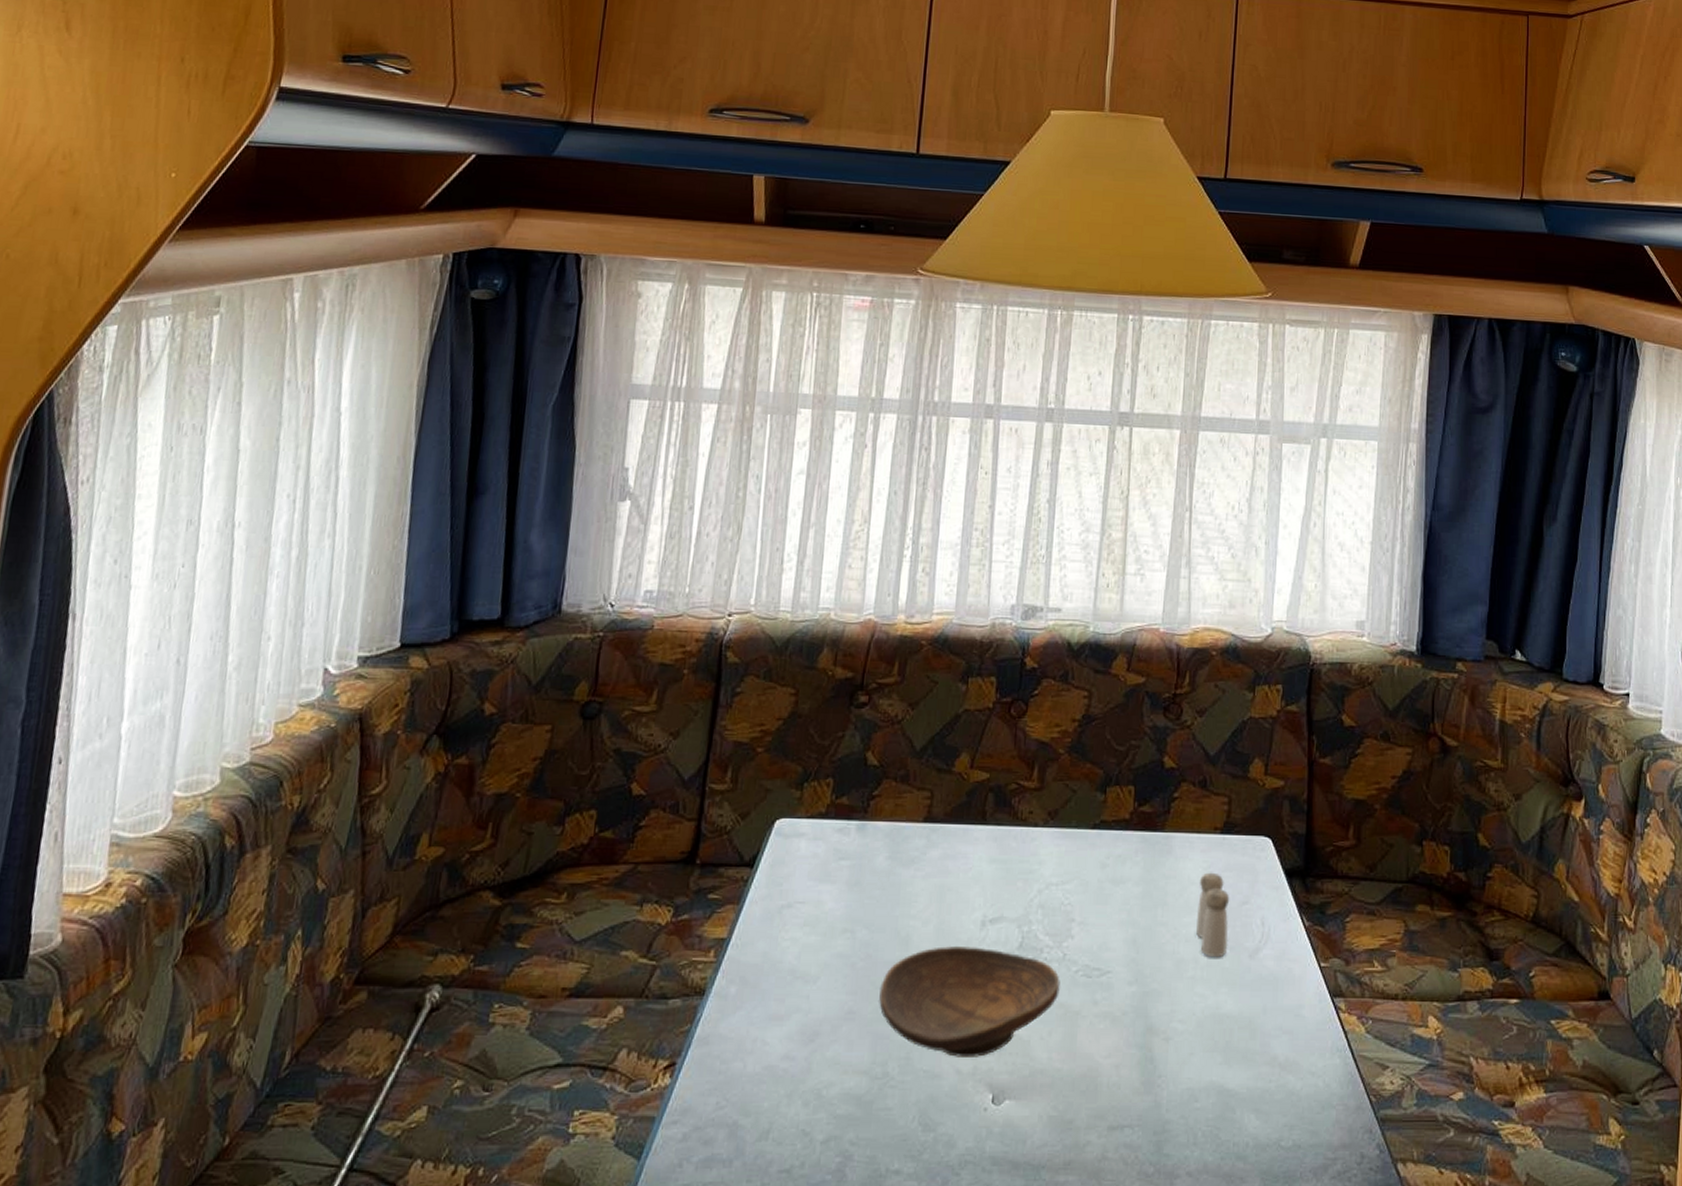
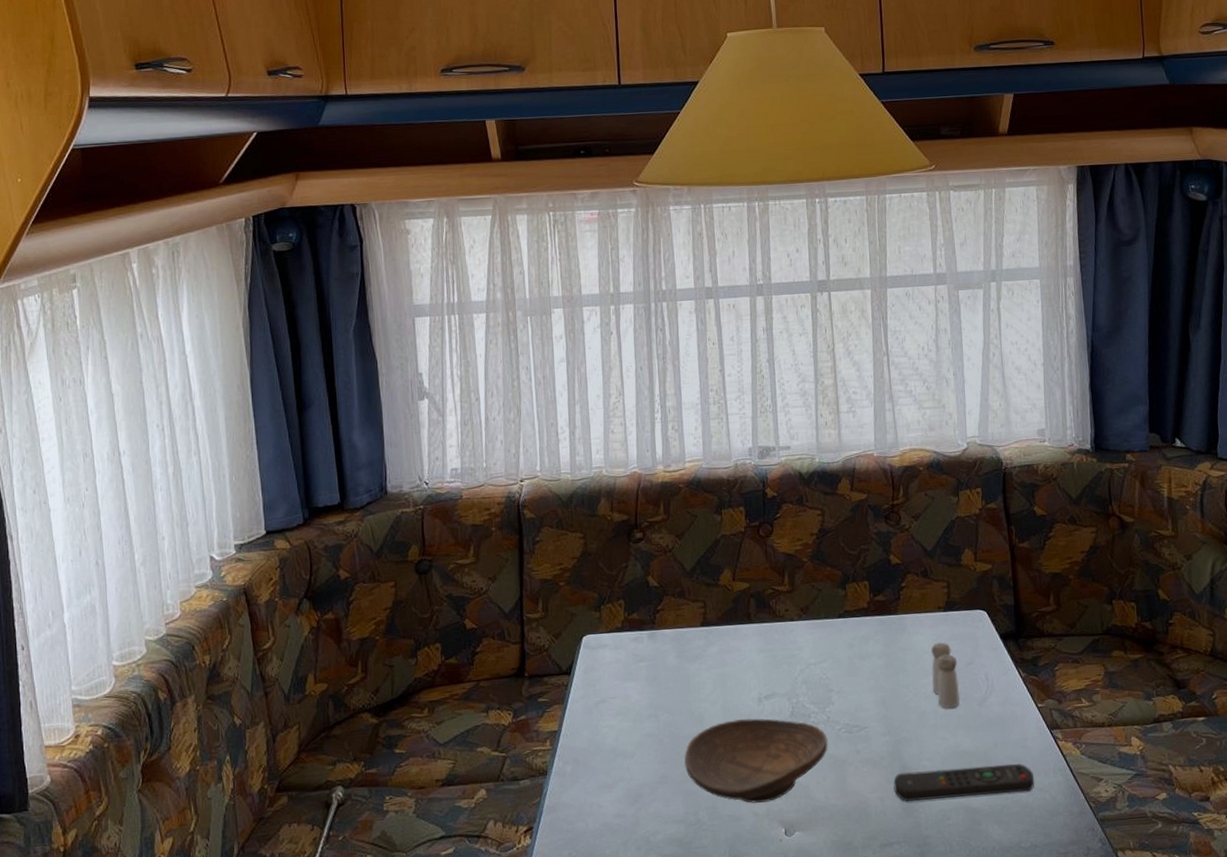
remote control: none [1134,1034,1307,1074] -> present [893,764,1035,802]

